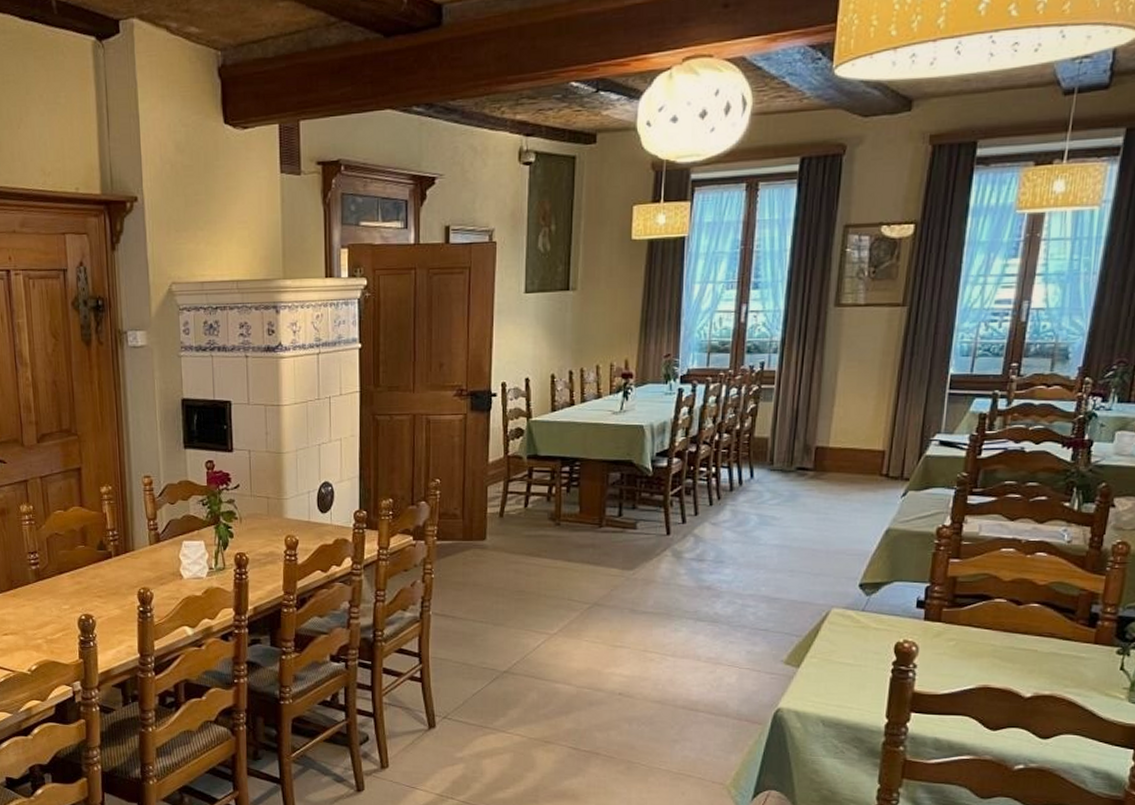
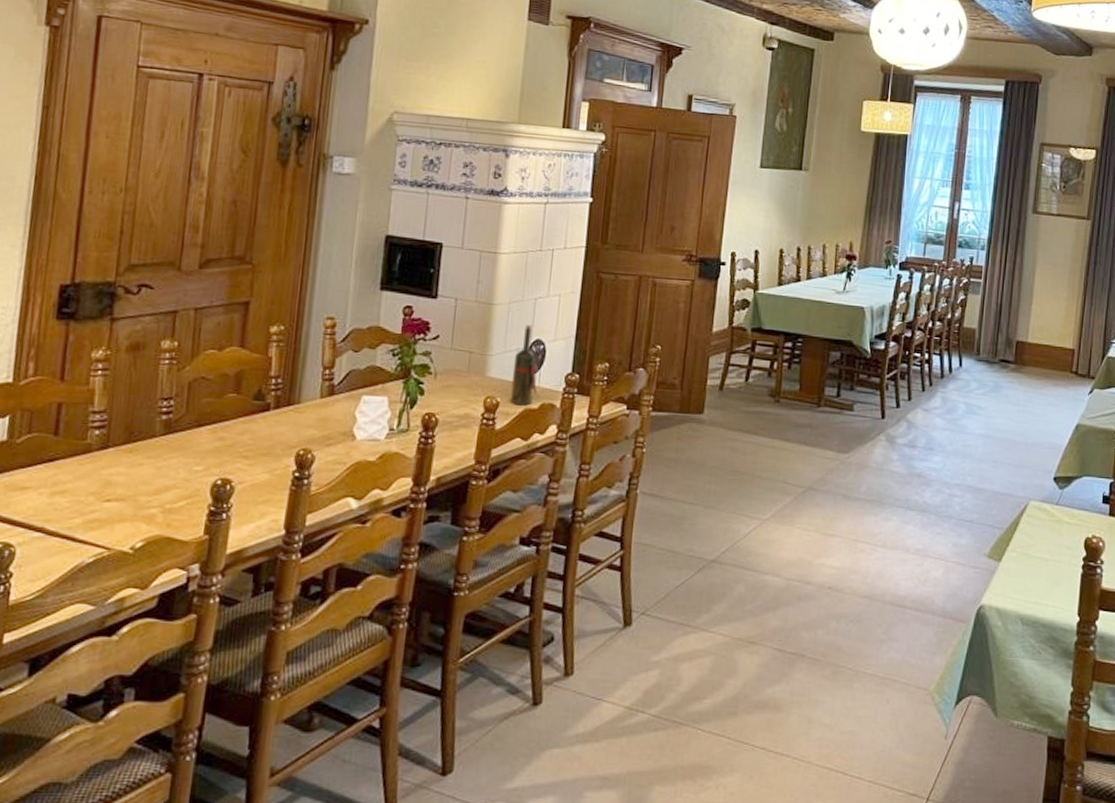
wine bottle: none [306,469,331,542] -> present [509,324,539,406]

